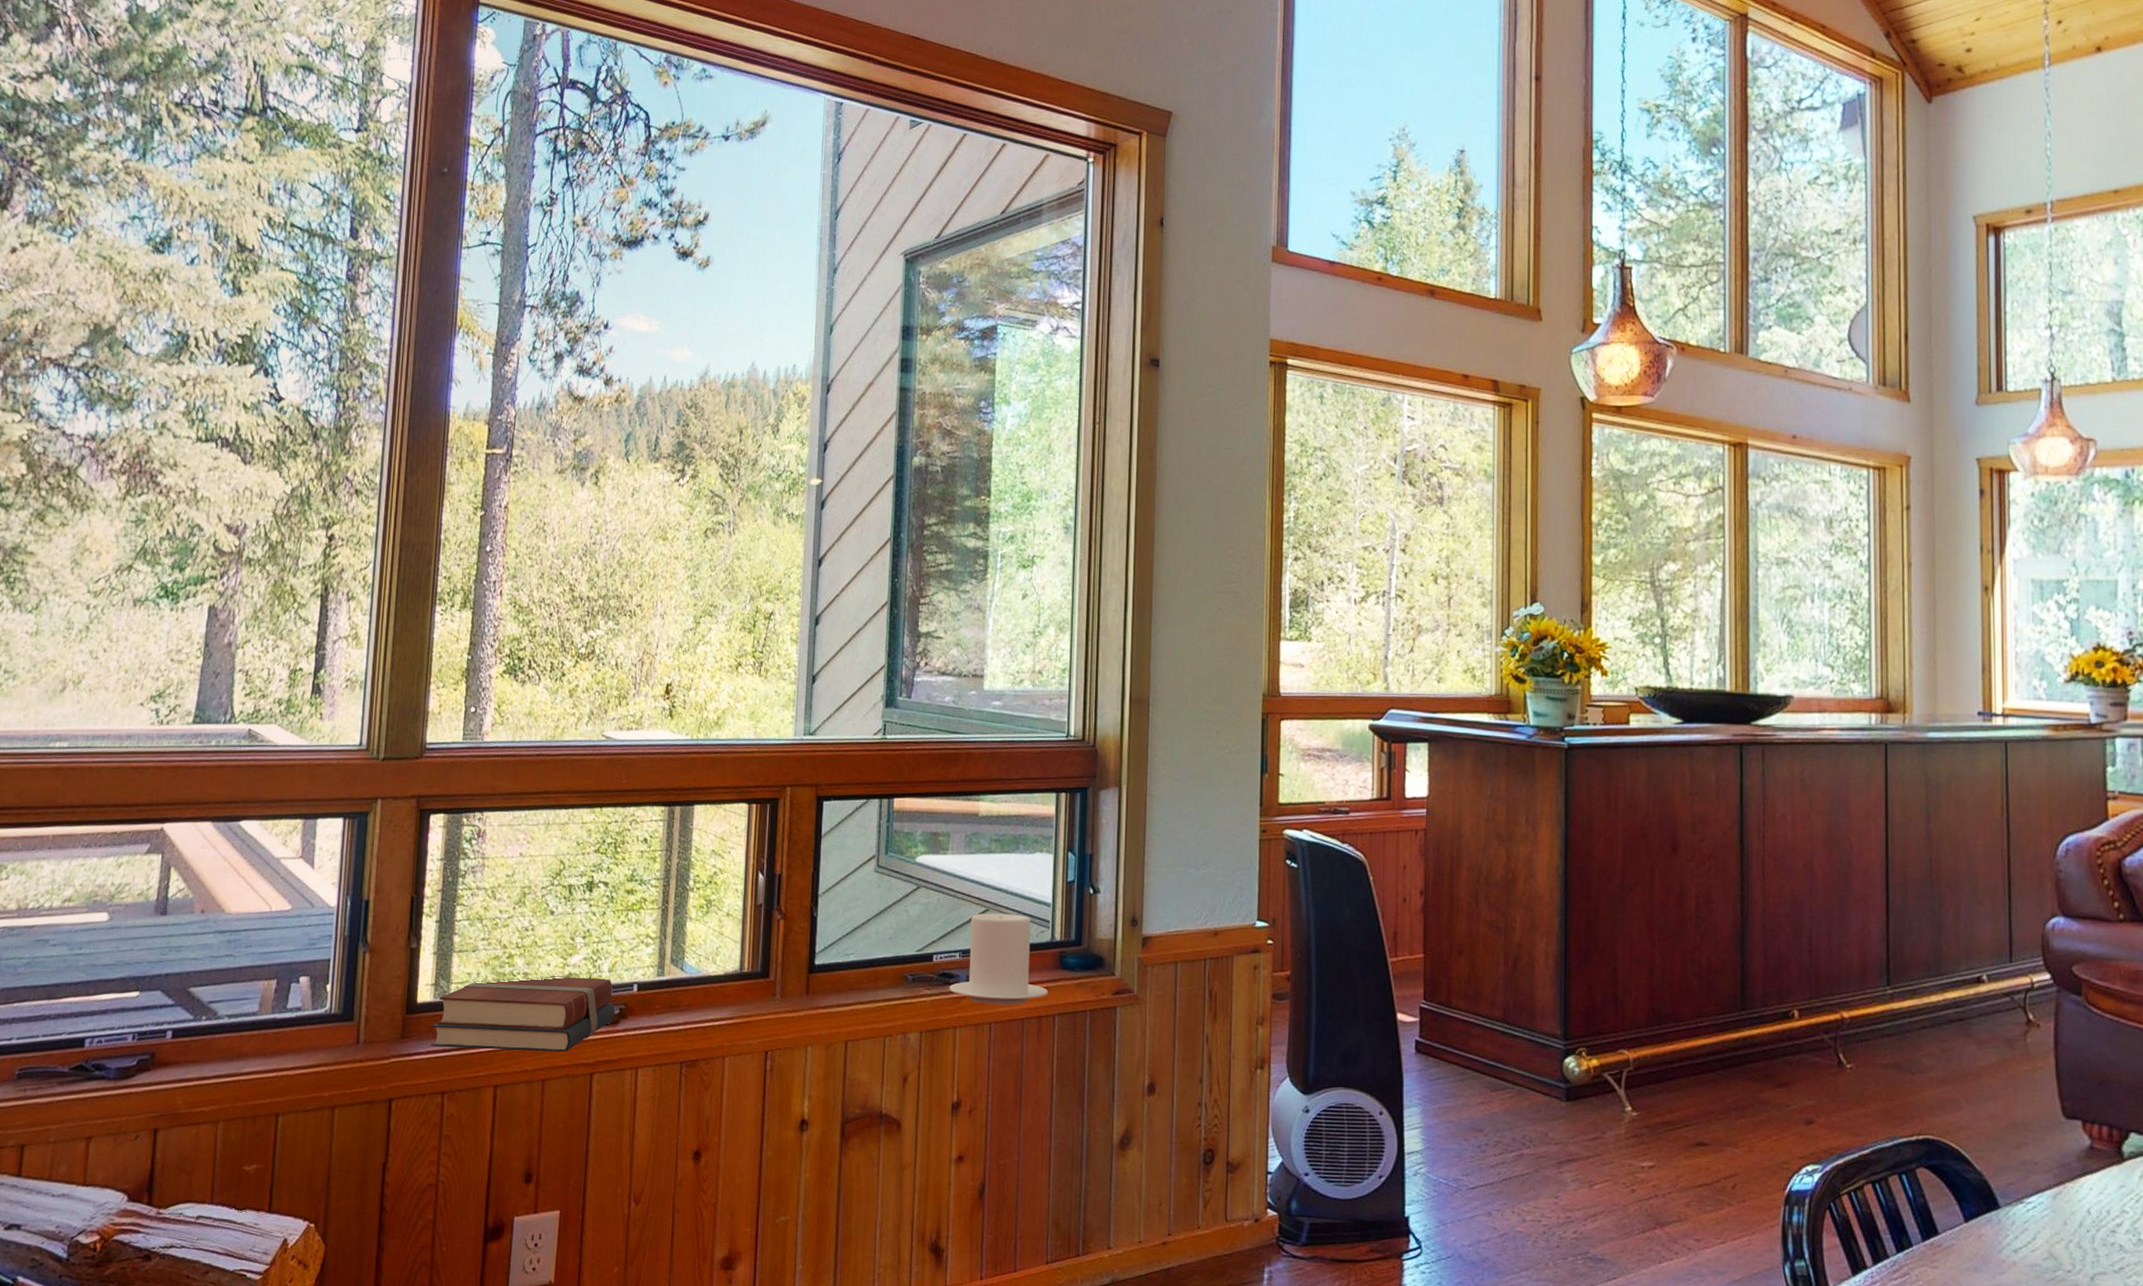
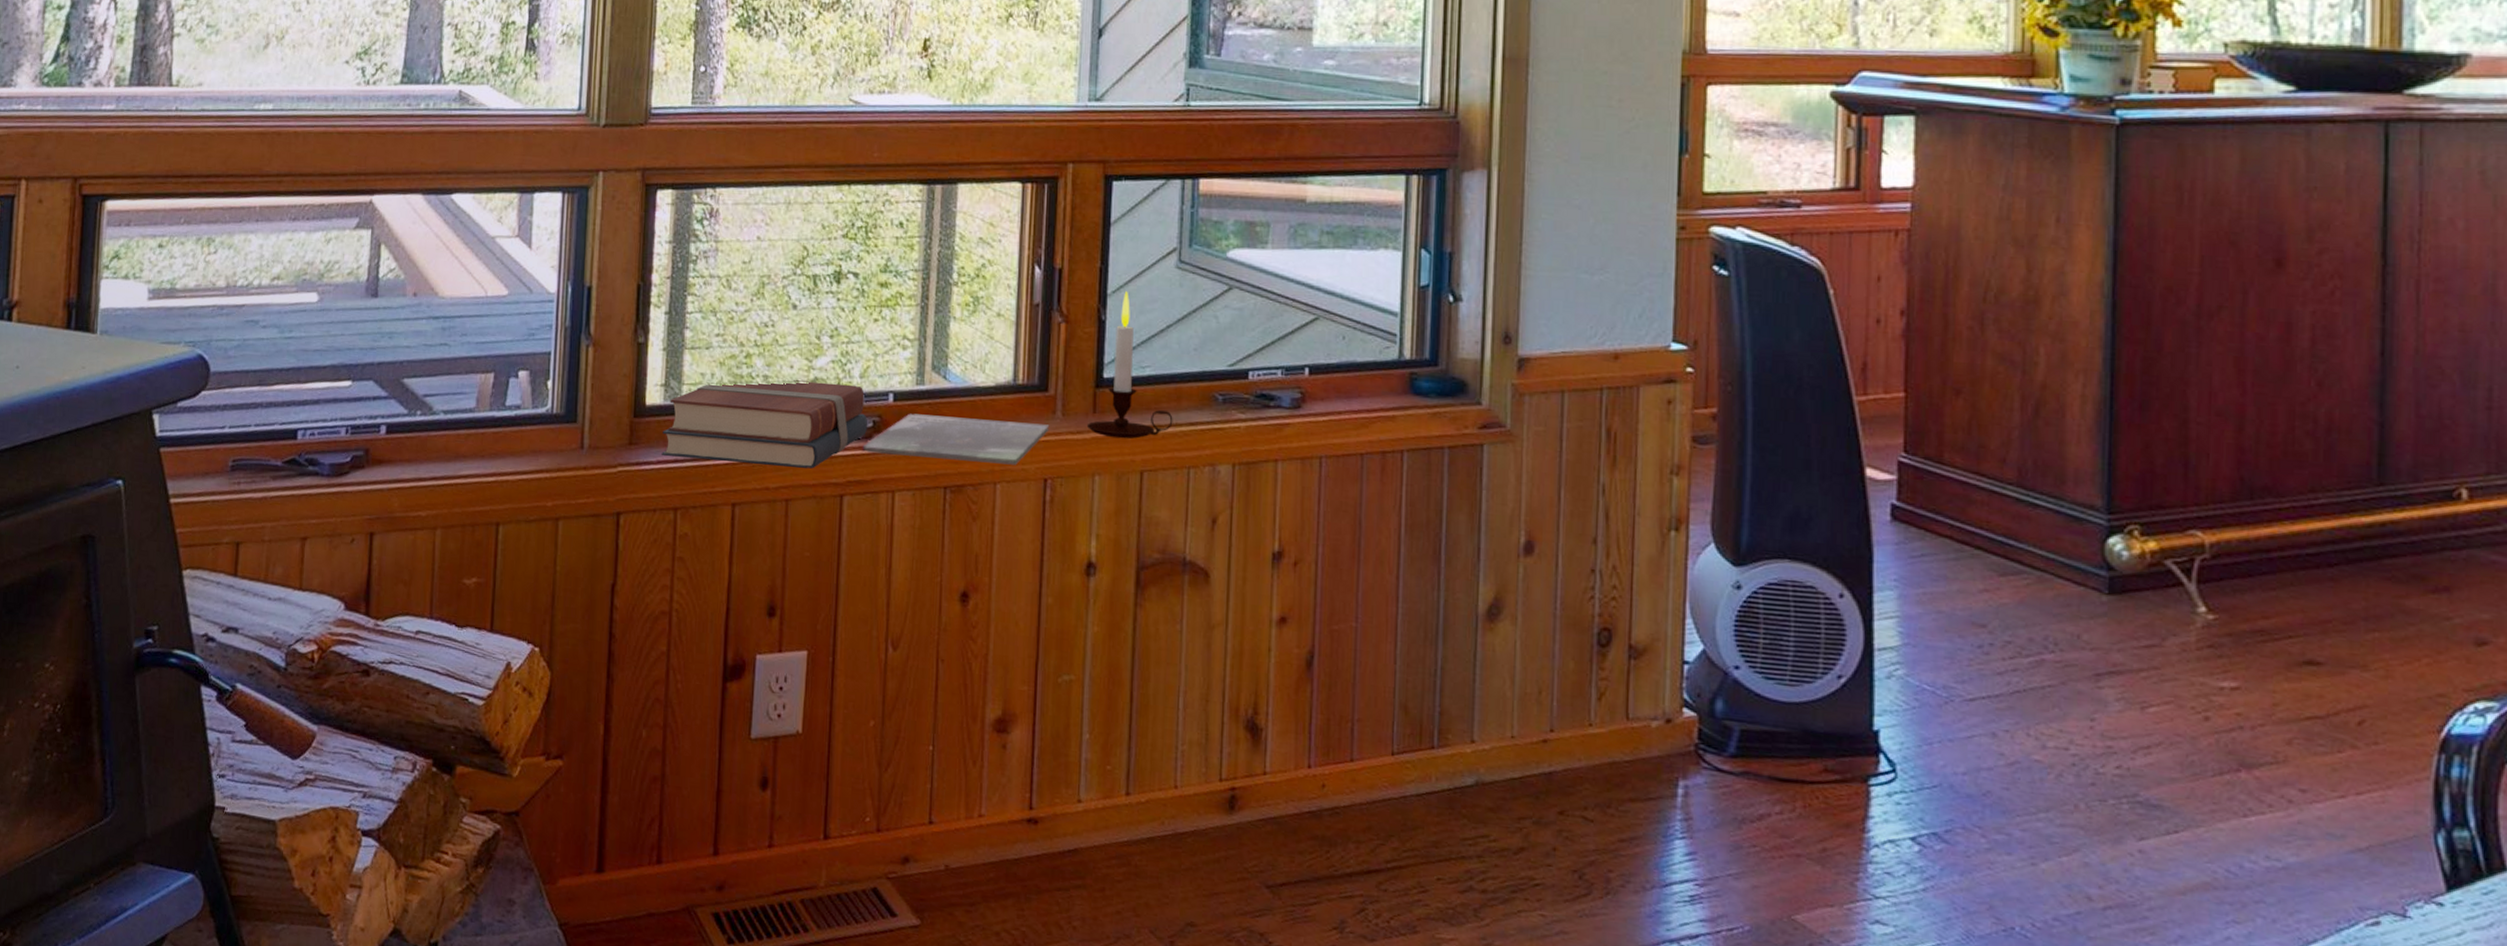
magazine: none [609,1001,770,1041] -> present [861,413,1050,465]
candle: none [801,892,872,1015] -> present [1086,291,1173,440]
candle: present [949,913,1048,1005] -> none [1269,322,1395,437]

